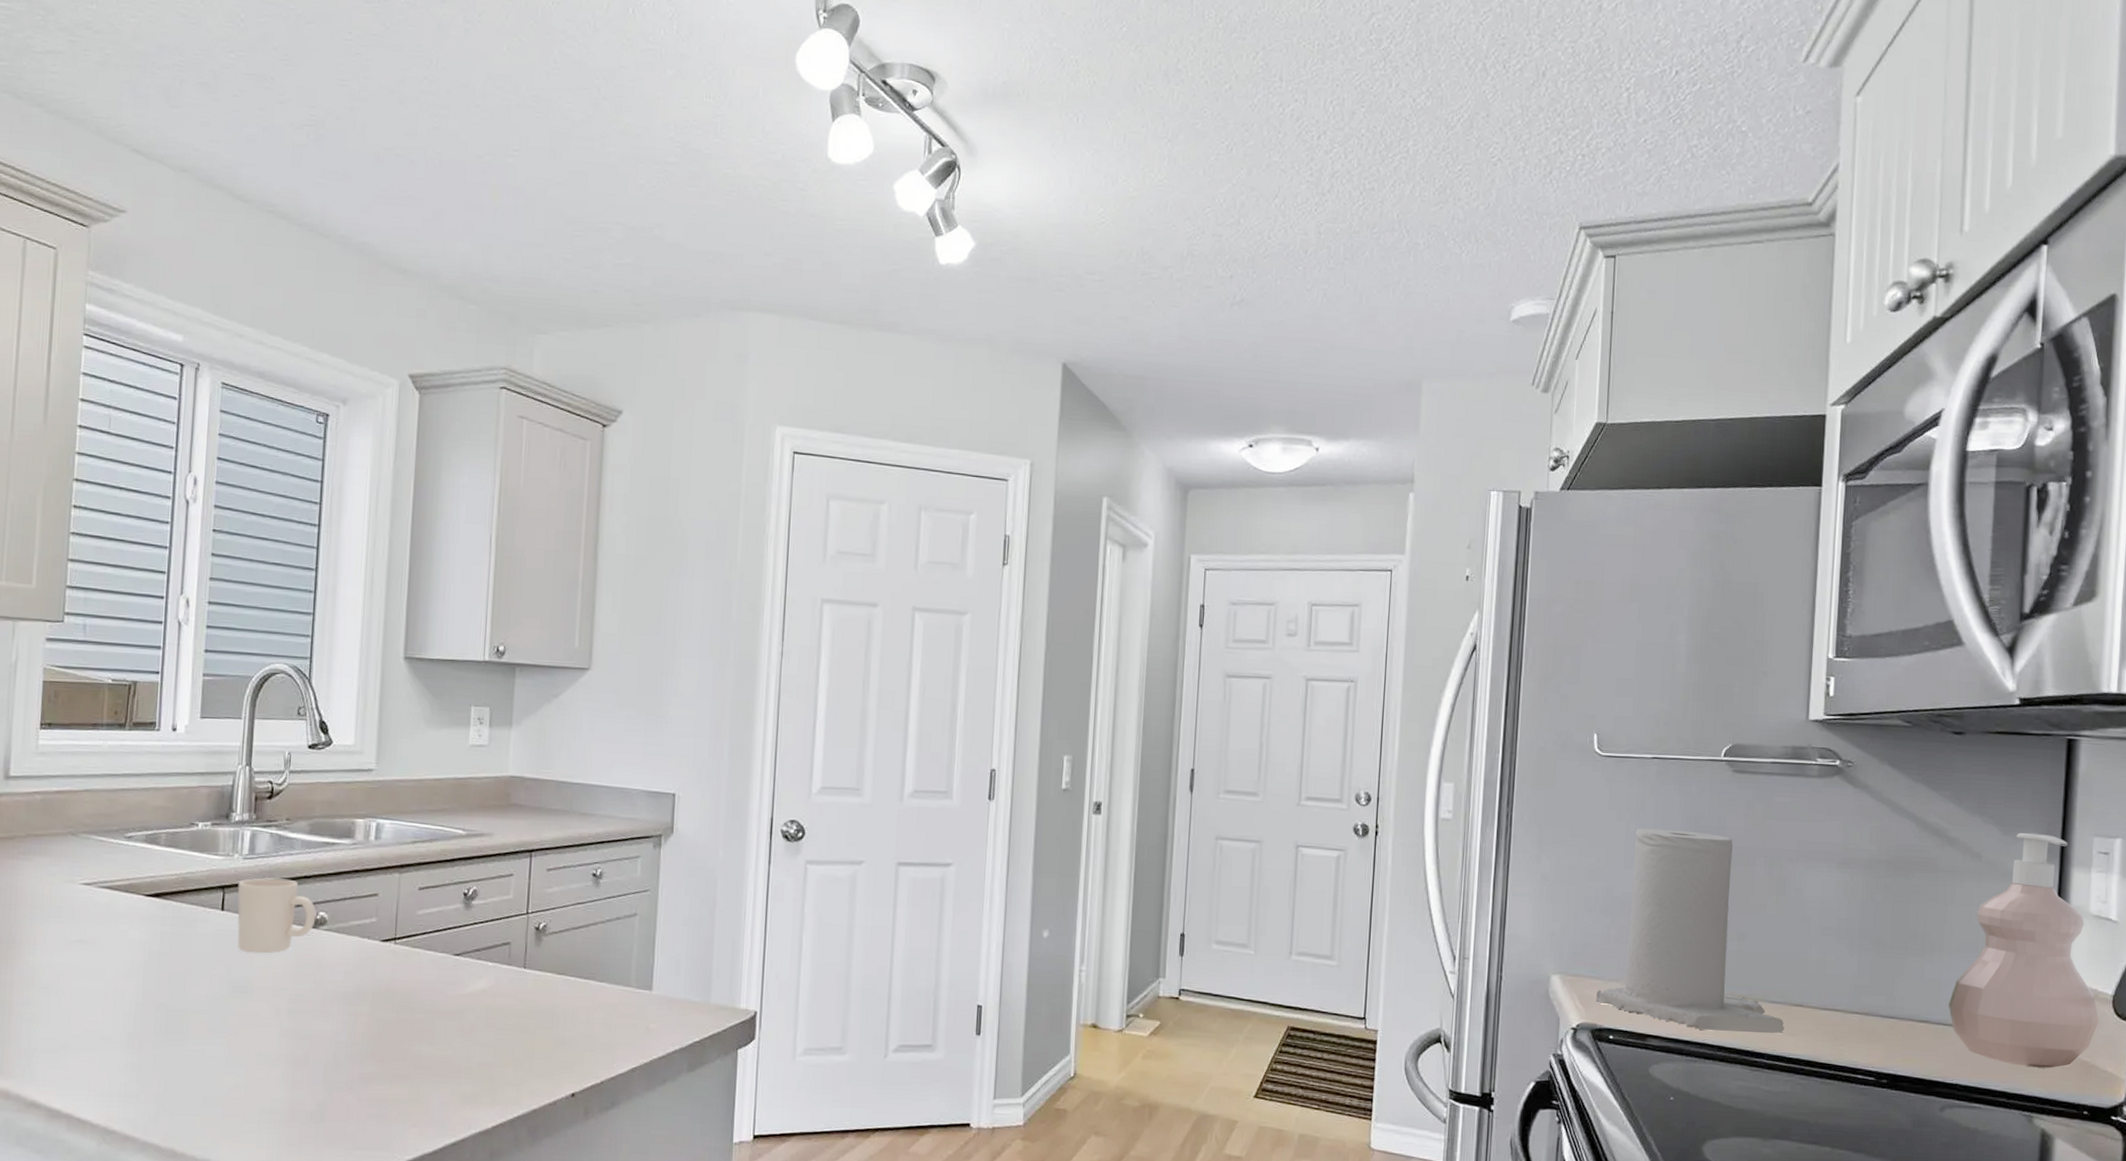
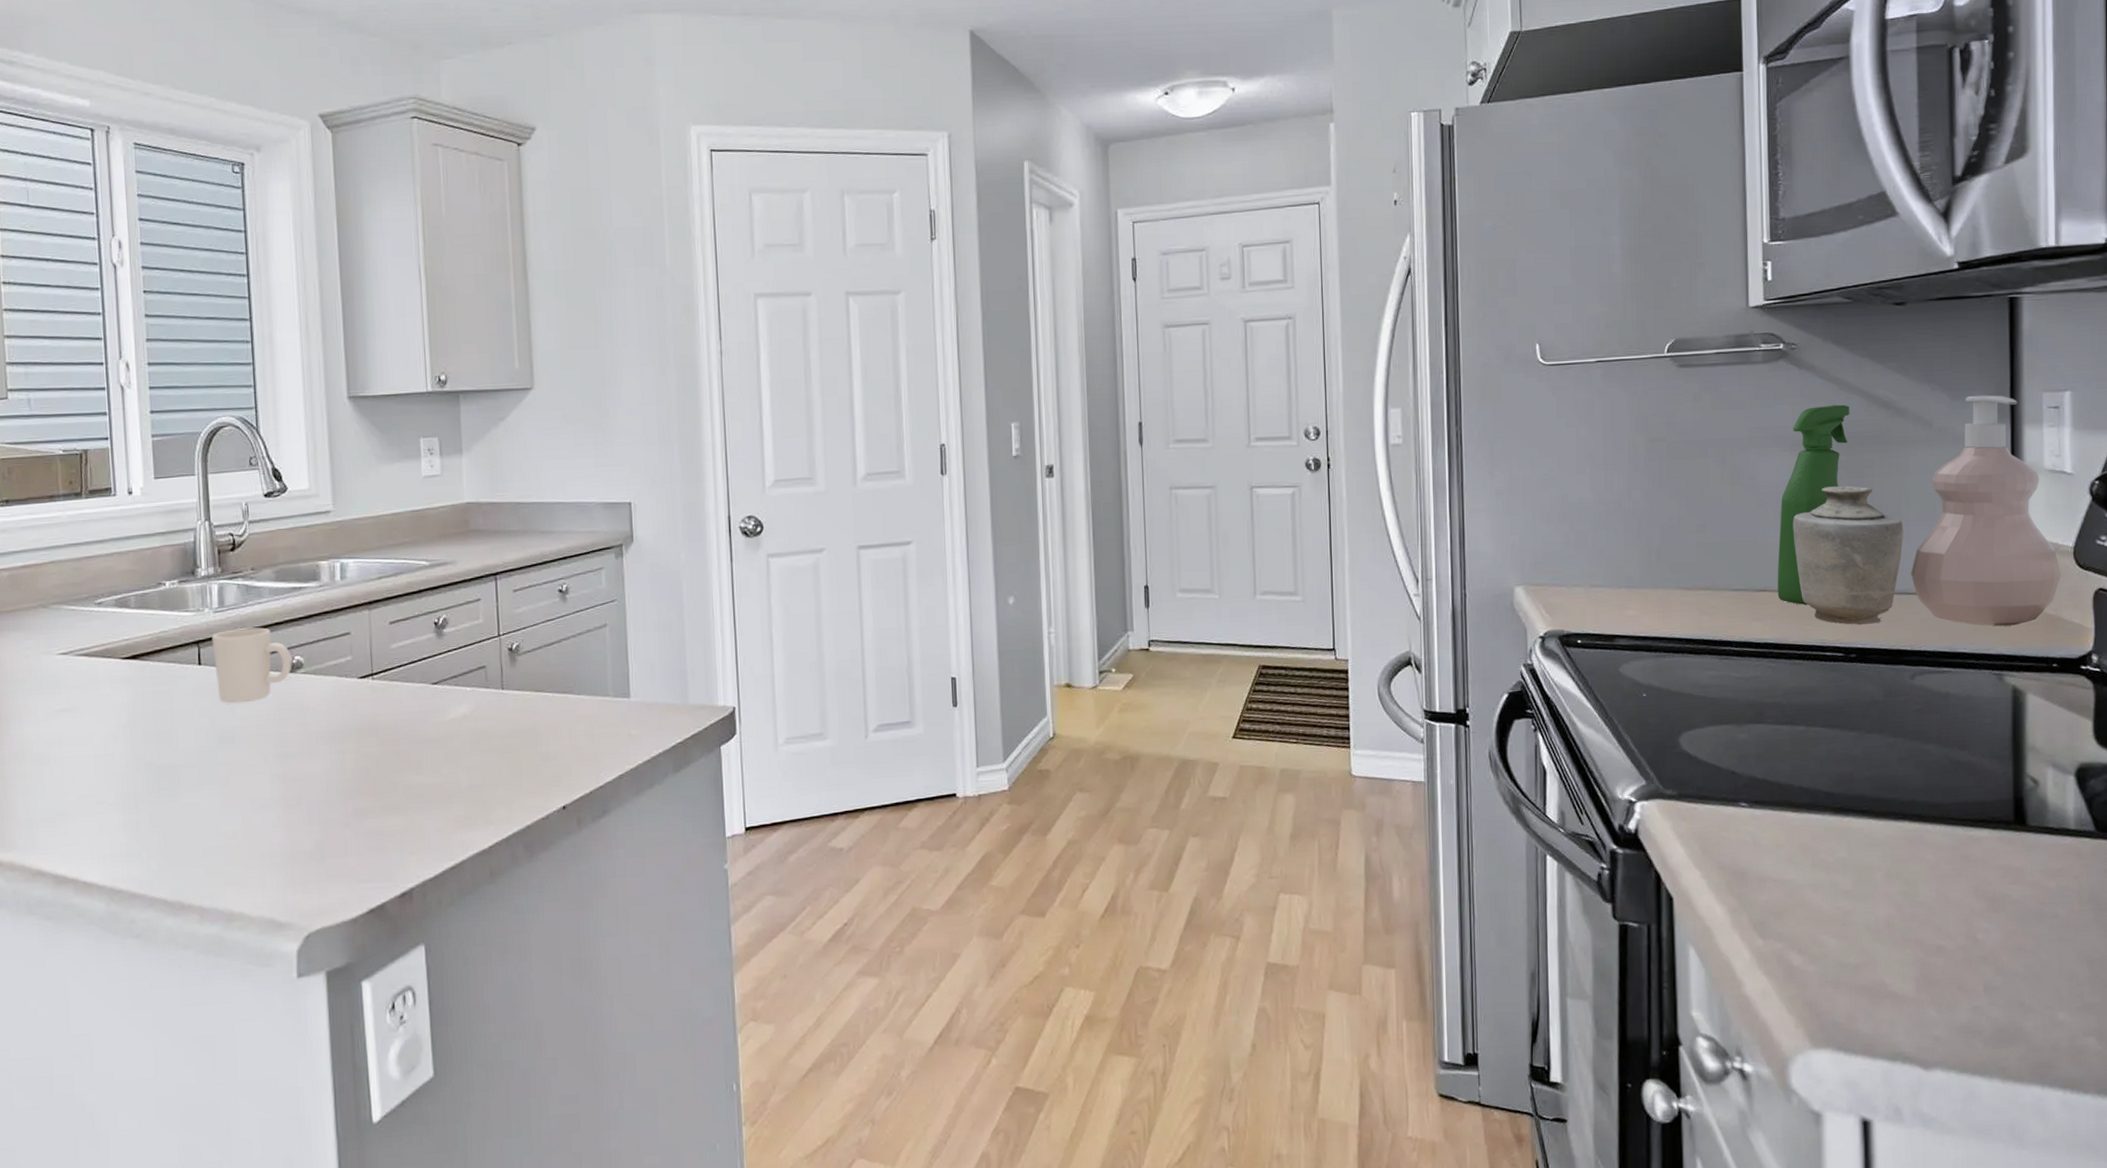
paper towel: present [1596,828,1784,1034] -> none [1561,430,1750,625]
spray bottle: none [1813,826,1901,1026] -> present [1777,404,1850,606]
vase: none [1834,908,1945,1052] -> present [1792,486,1904,626]

